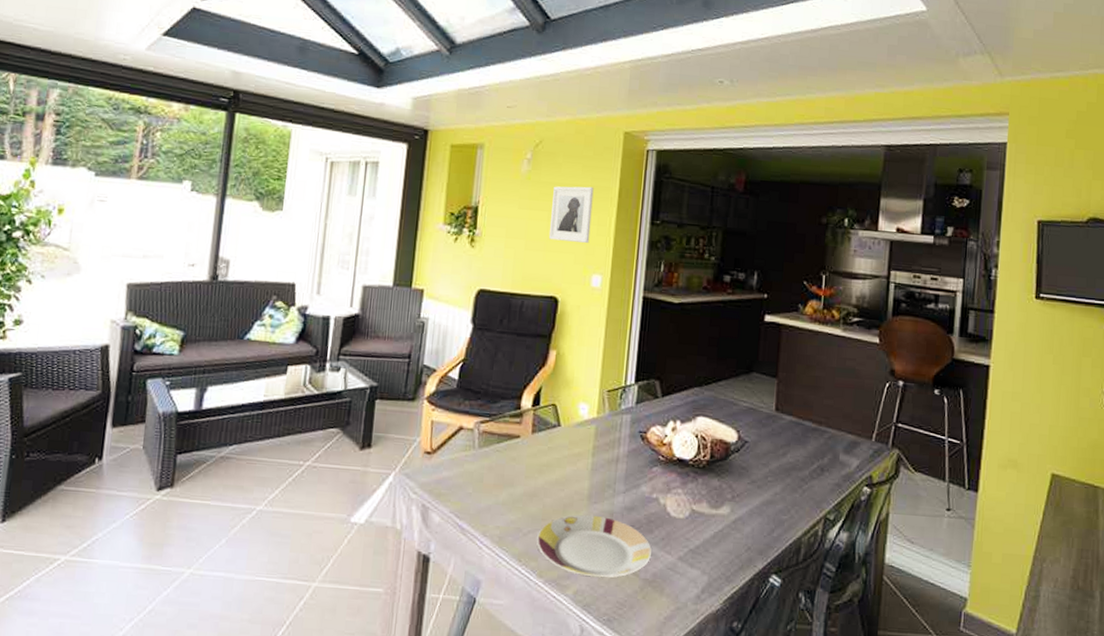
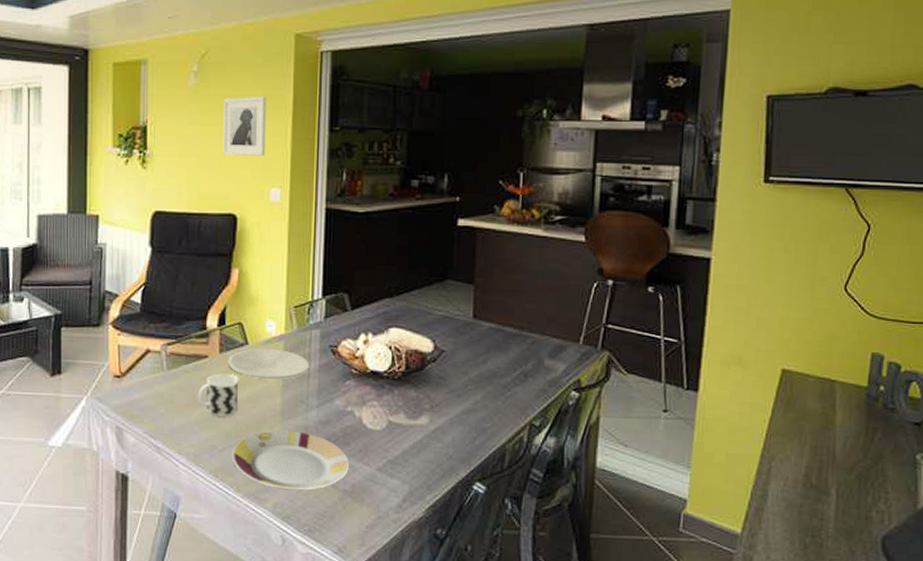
cup: none [507,454,549,499] -> present [198,373,239,417]
plate: none [539,430,619,463] -> present [228,348,310,380]

